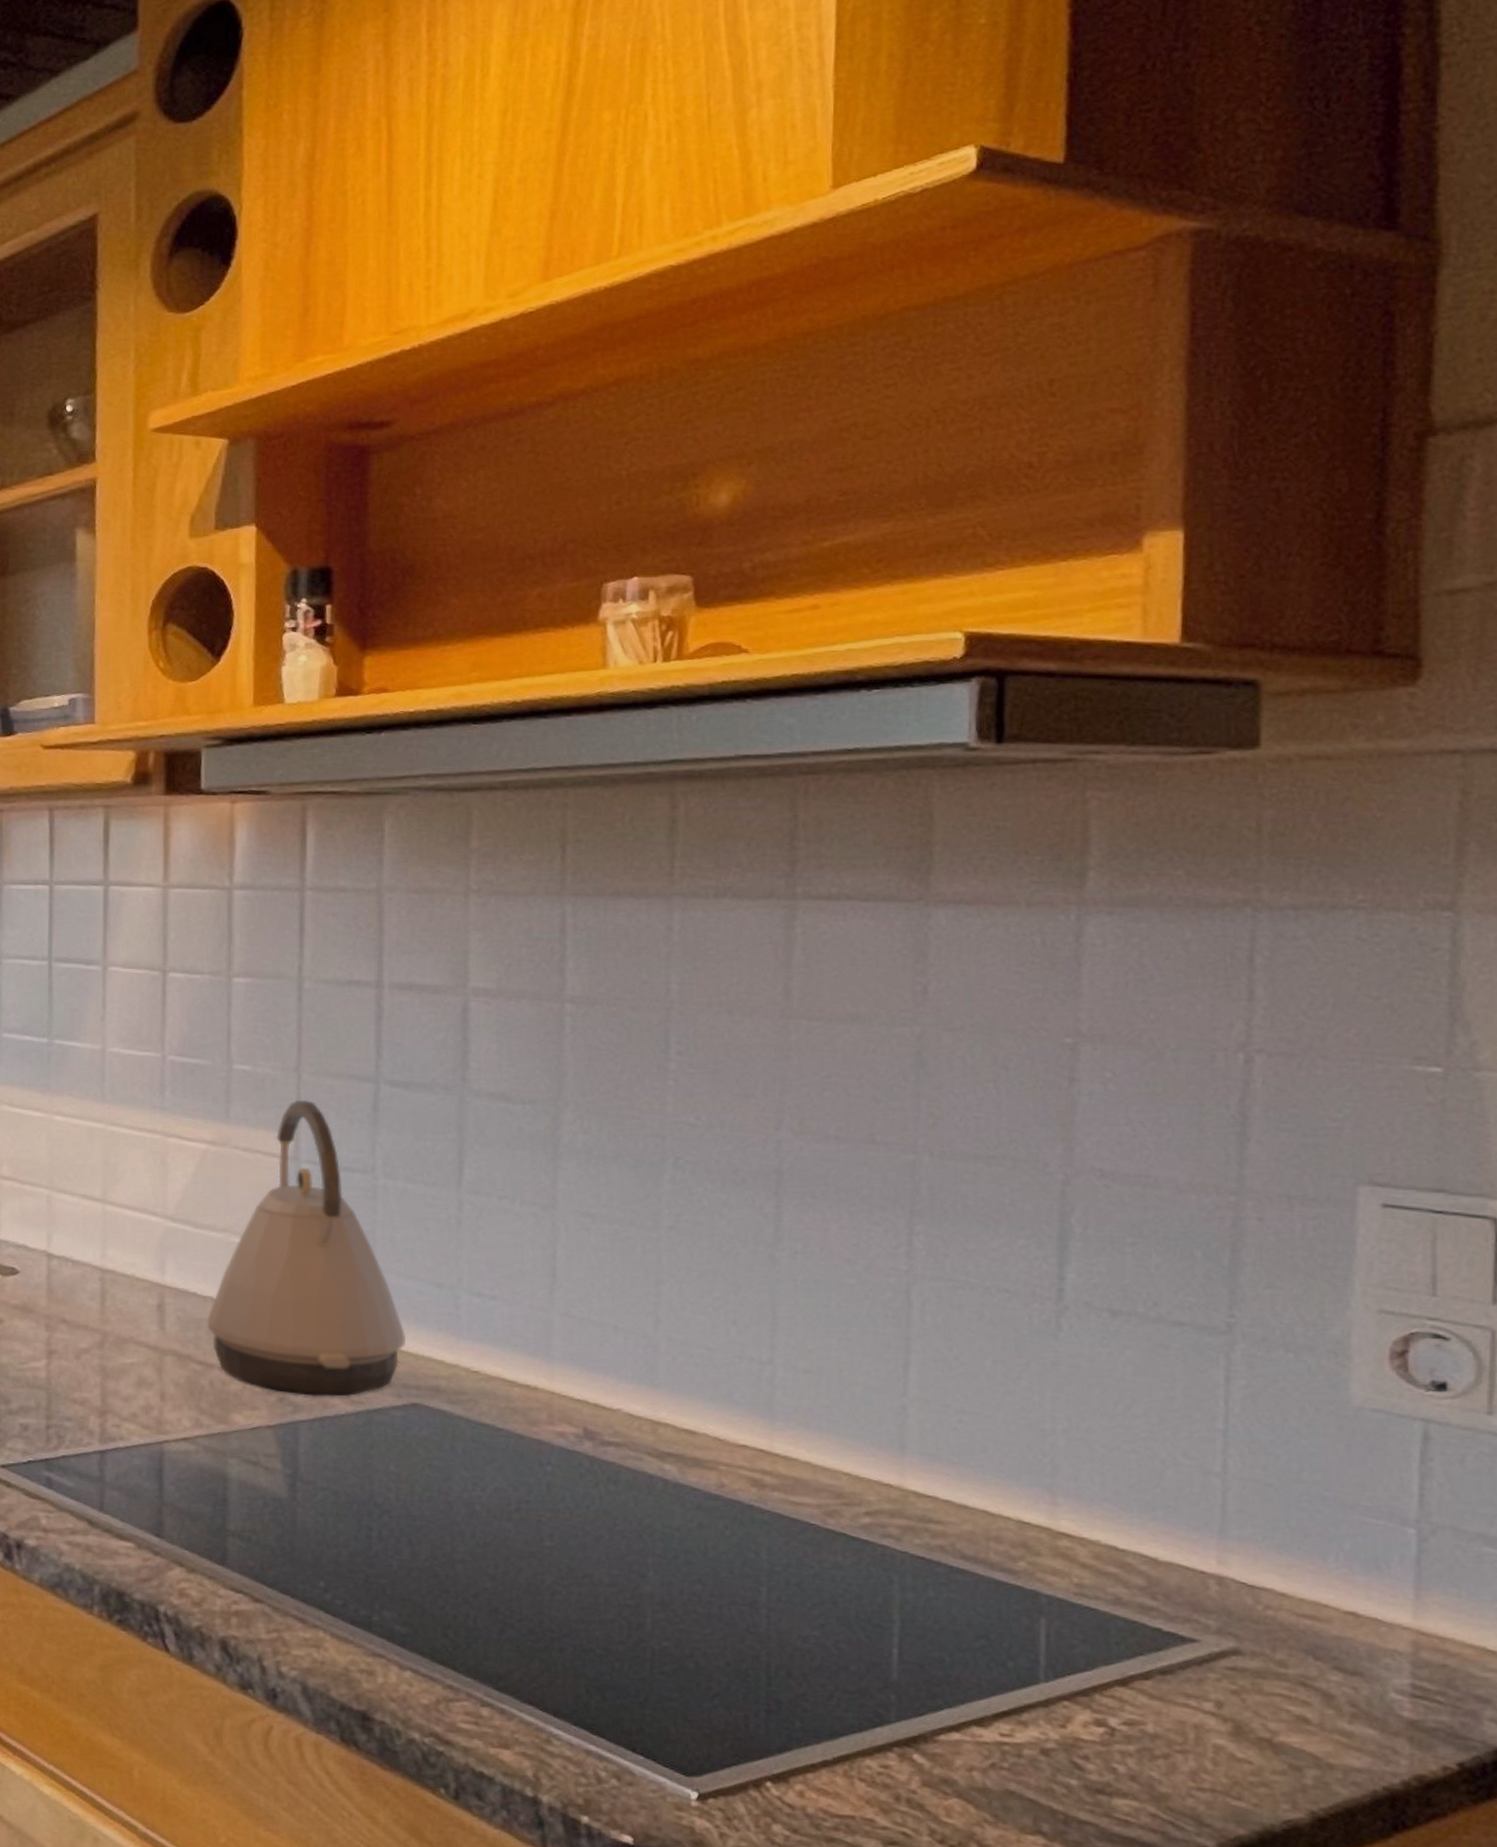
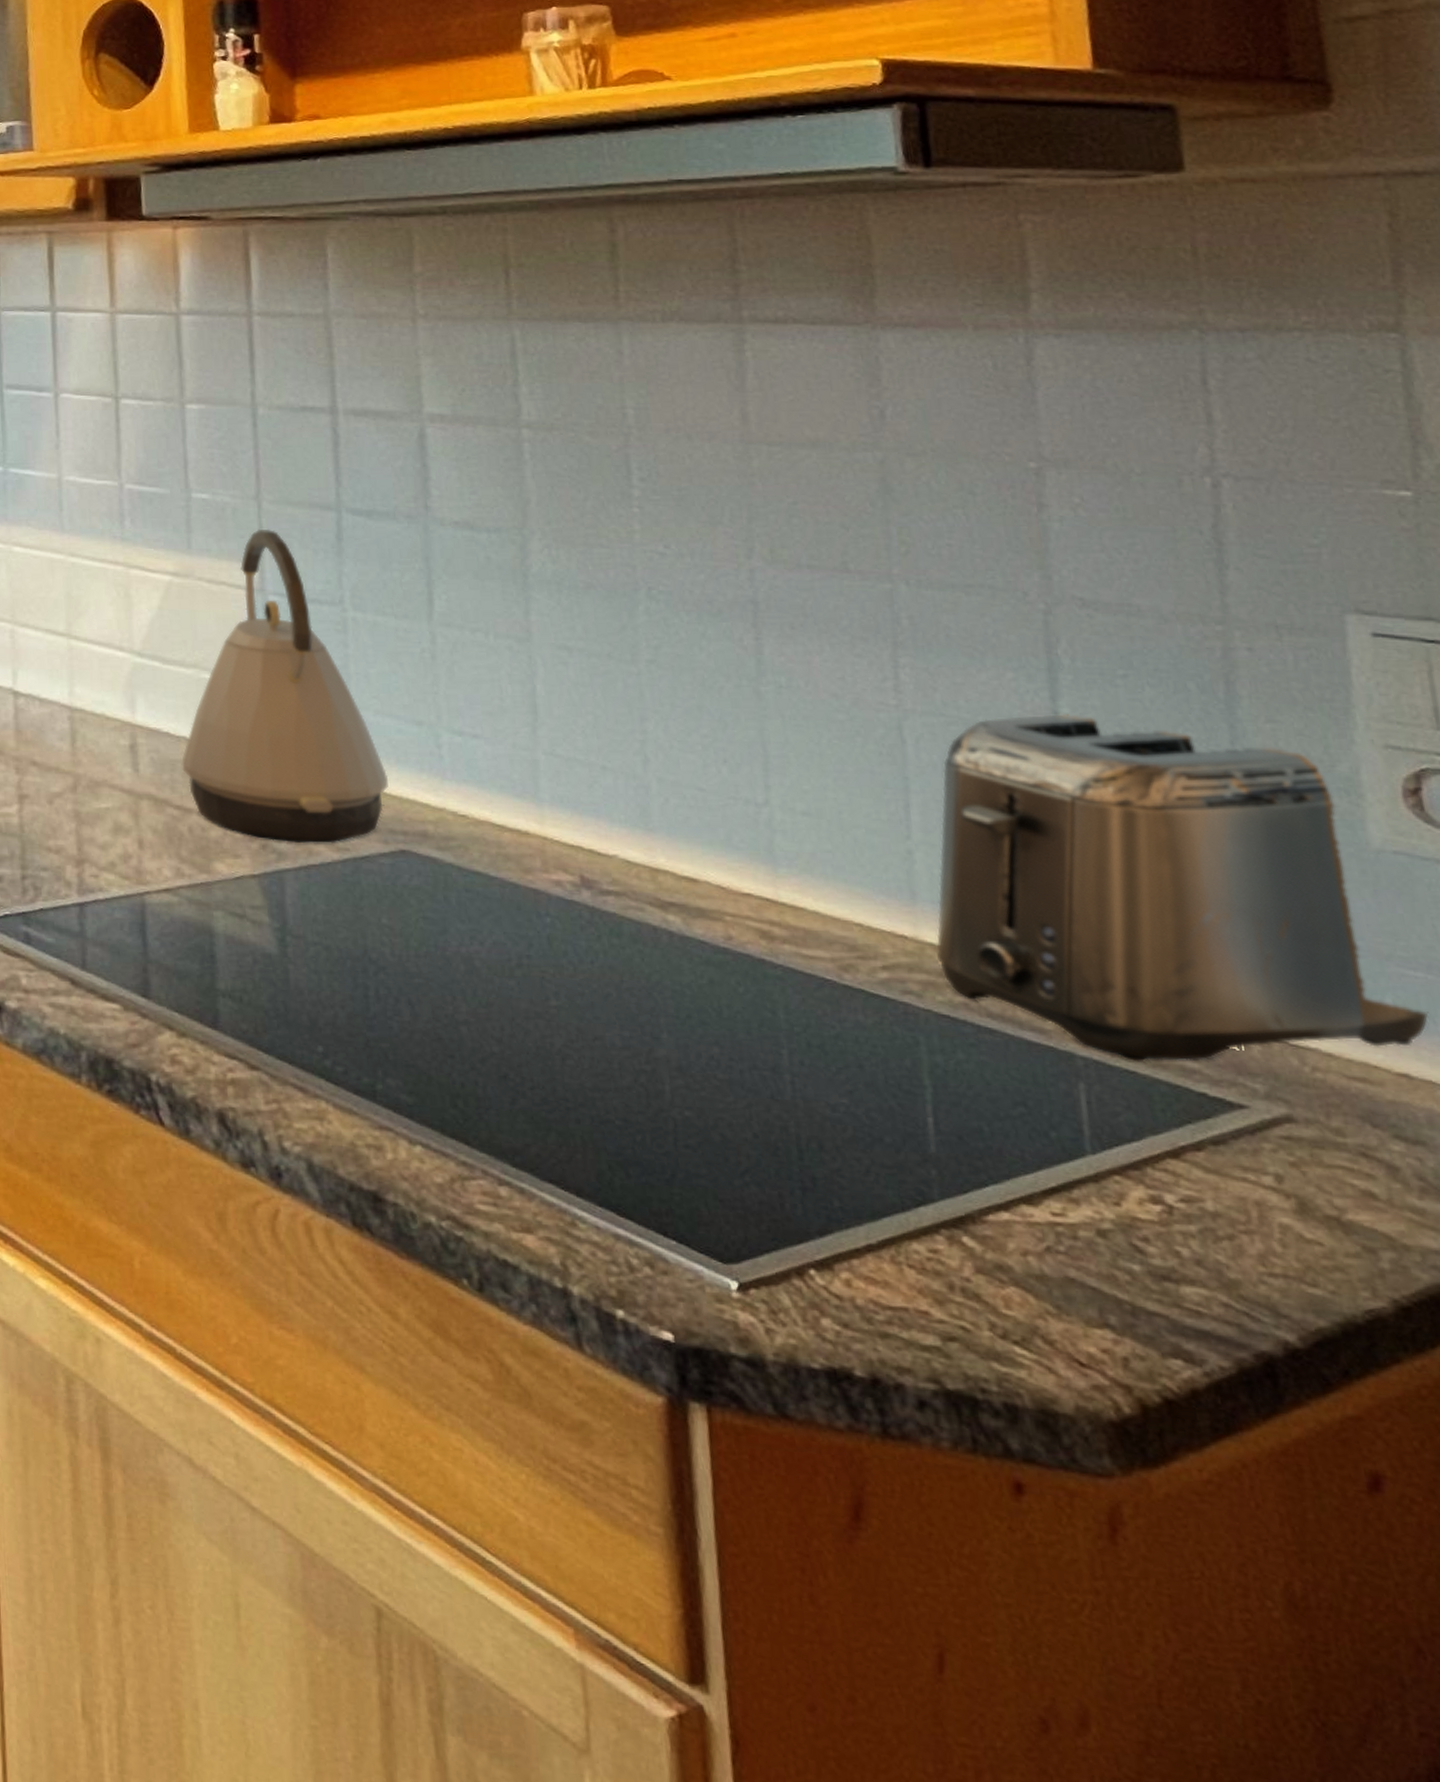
toaster: none [918,1279,1384,1601] -> present [935,714,1430,1063]

